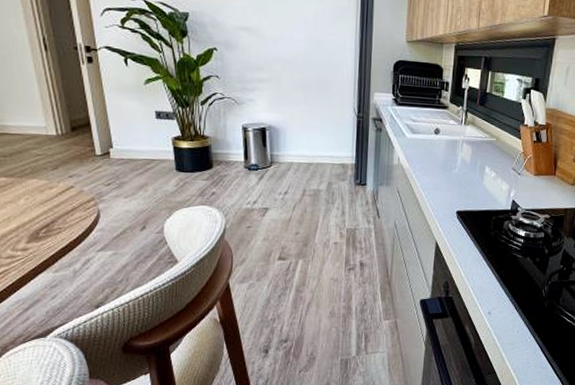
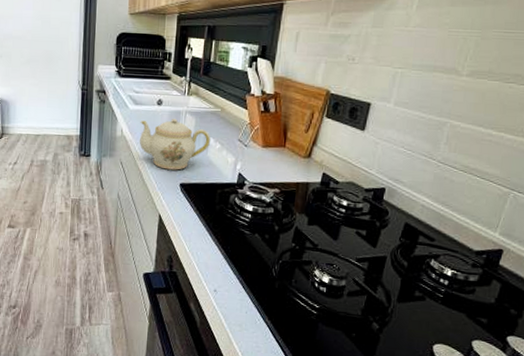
teapot: none [416,147,487,198] -> present [139,118,211,170]

